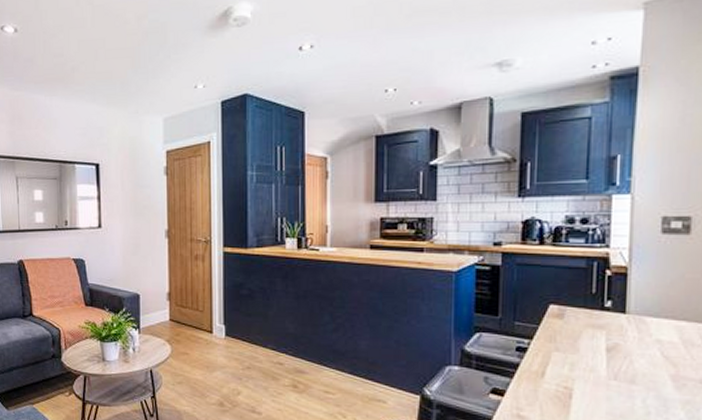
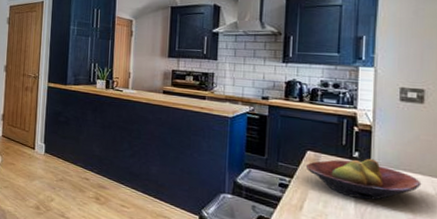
fruit bowl: none [547,307,686,358] -> present [305,158,422,200]

